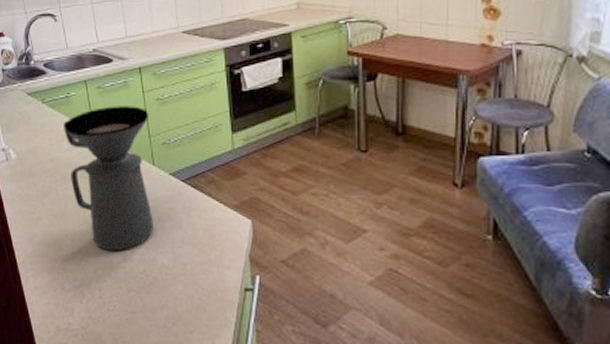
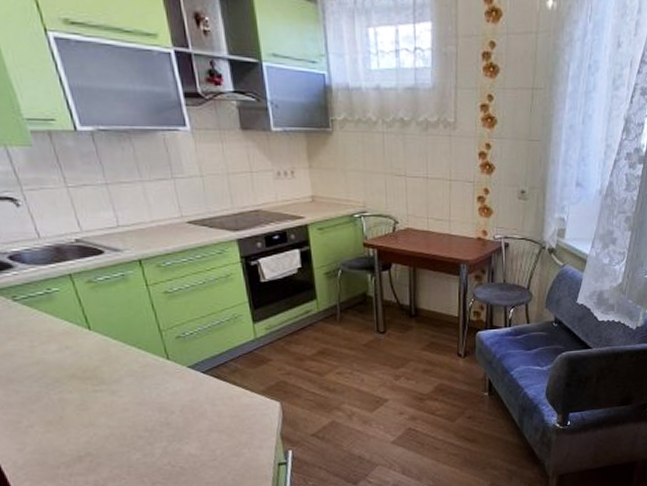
coffee maker: present [64,106,154,251] -> none [47,300,176,449]

